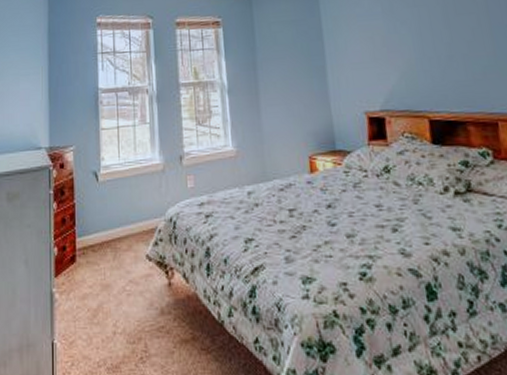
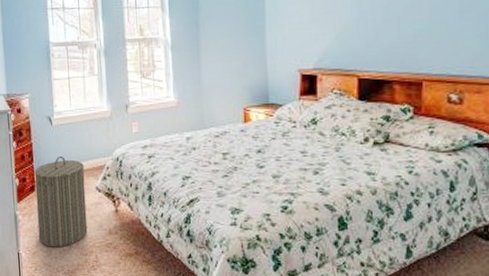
laundry hamper: none [76,219,136,334] -> present [34,157,88,248]

